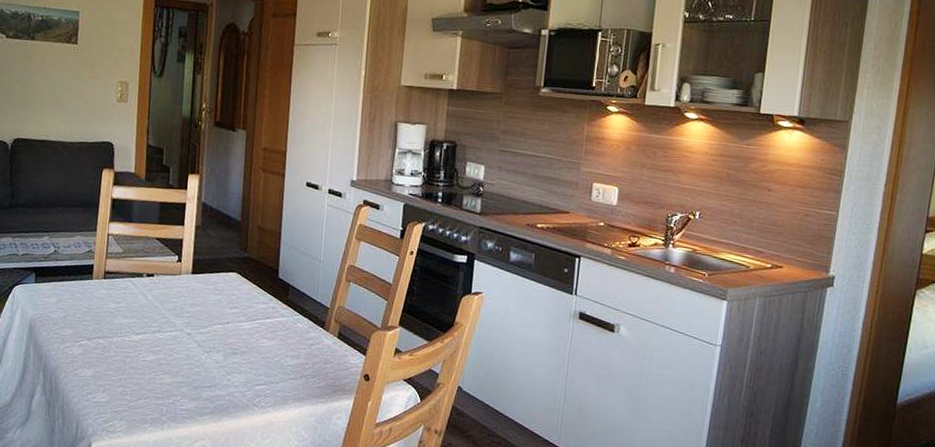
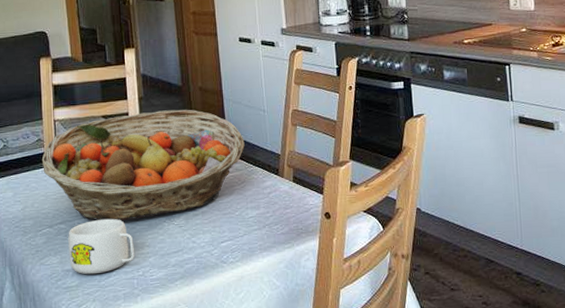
fruit basket: none [89,241,295,348] -> present [41,109,245,221]
mug: none [103,340,169,394] -> present [68,218,134,275]

